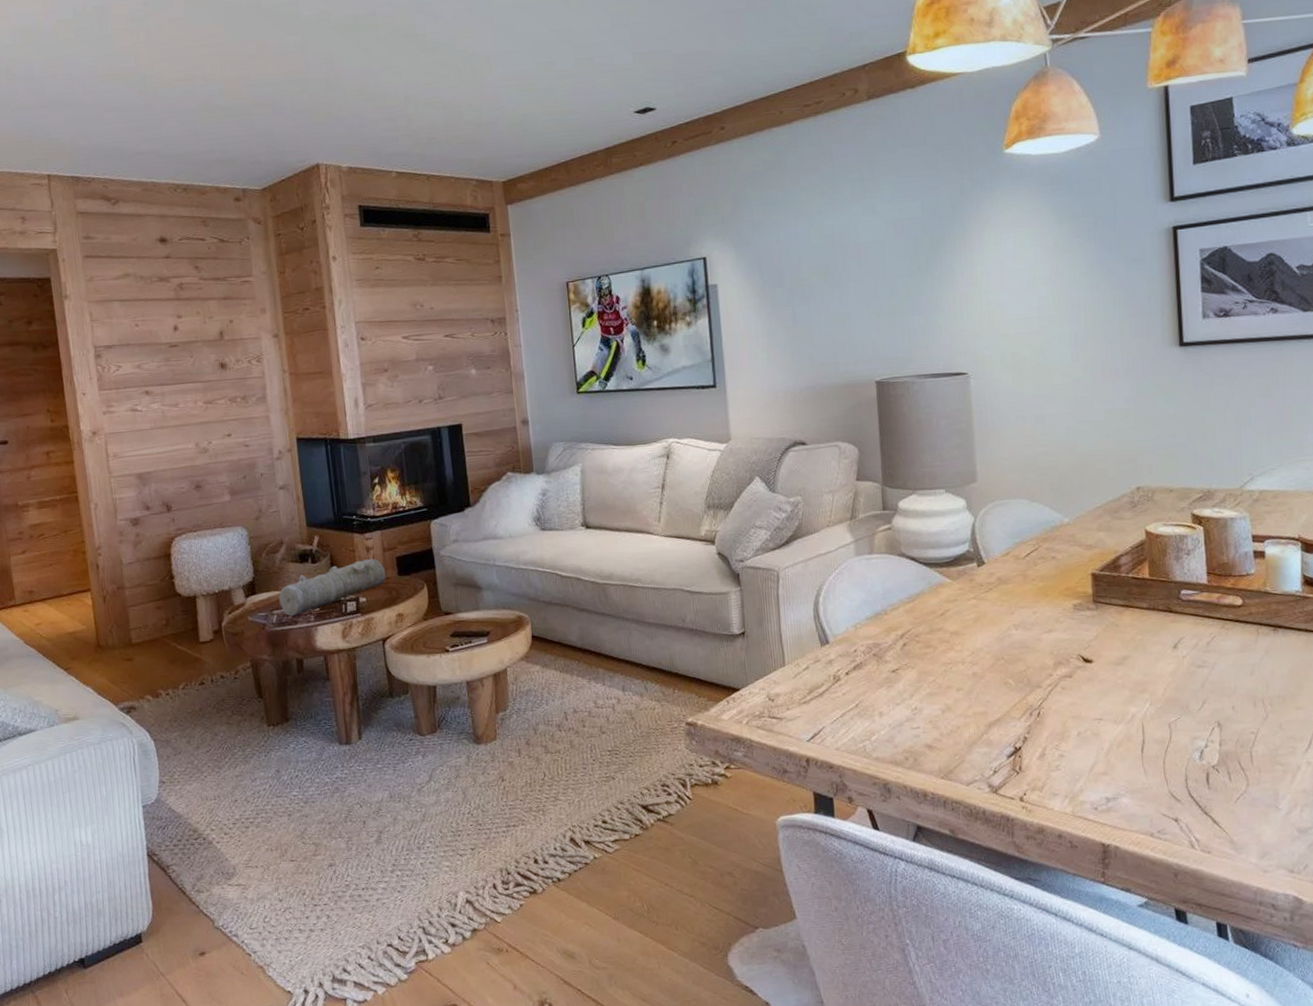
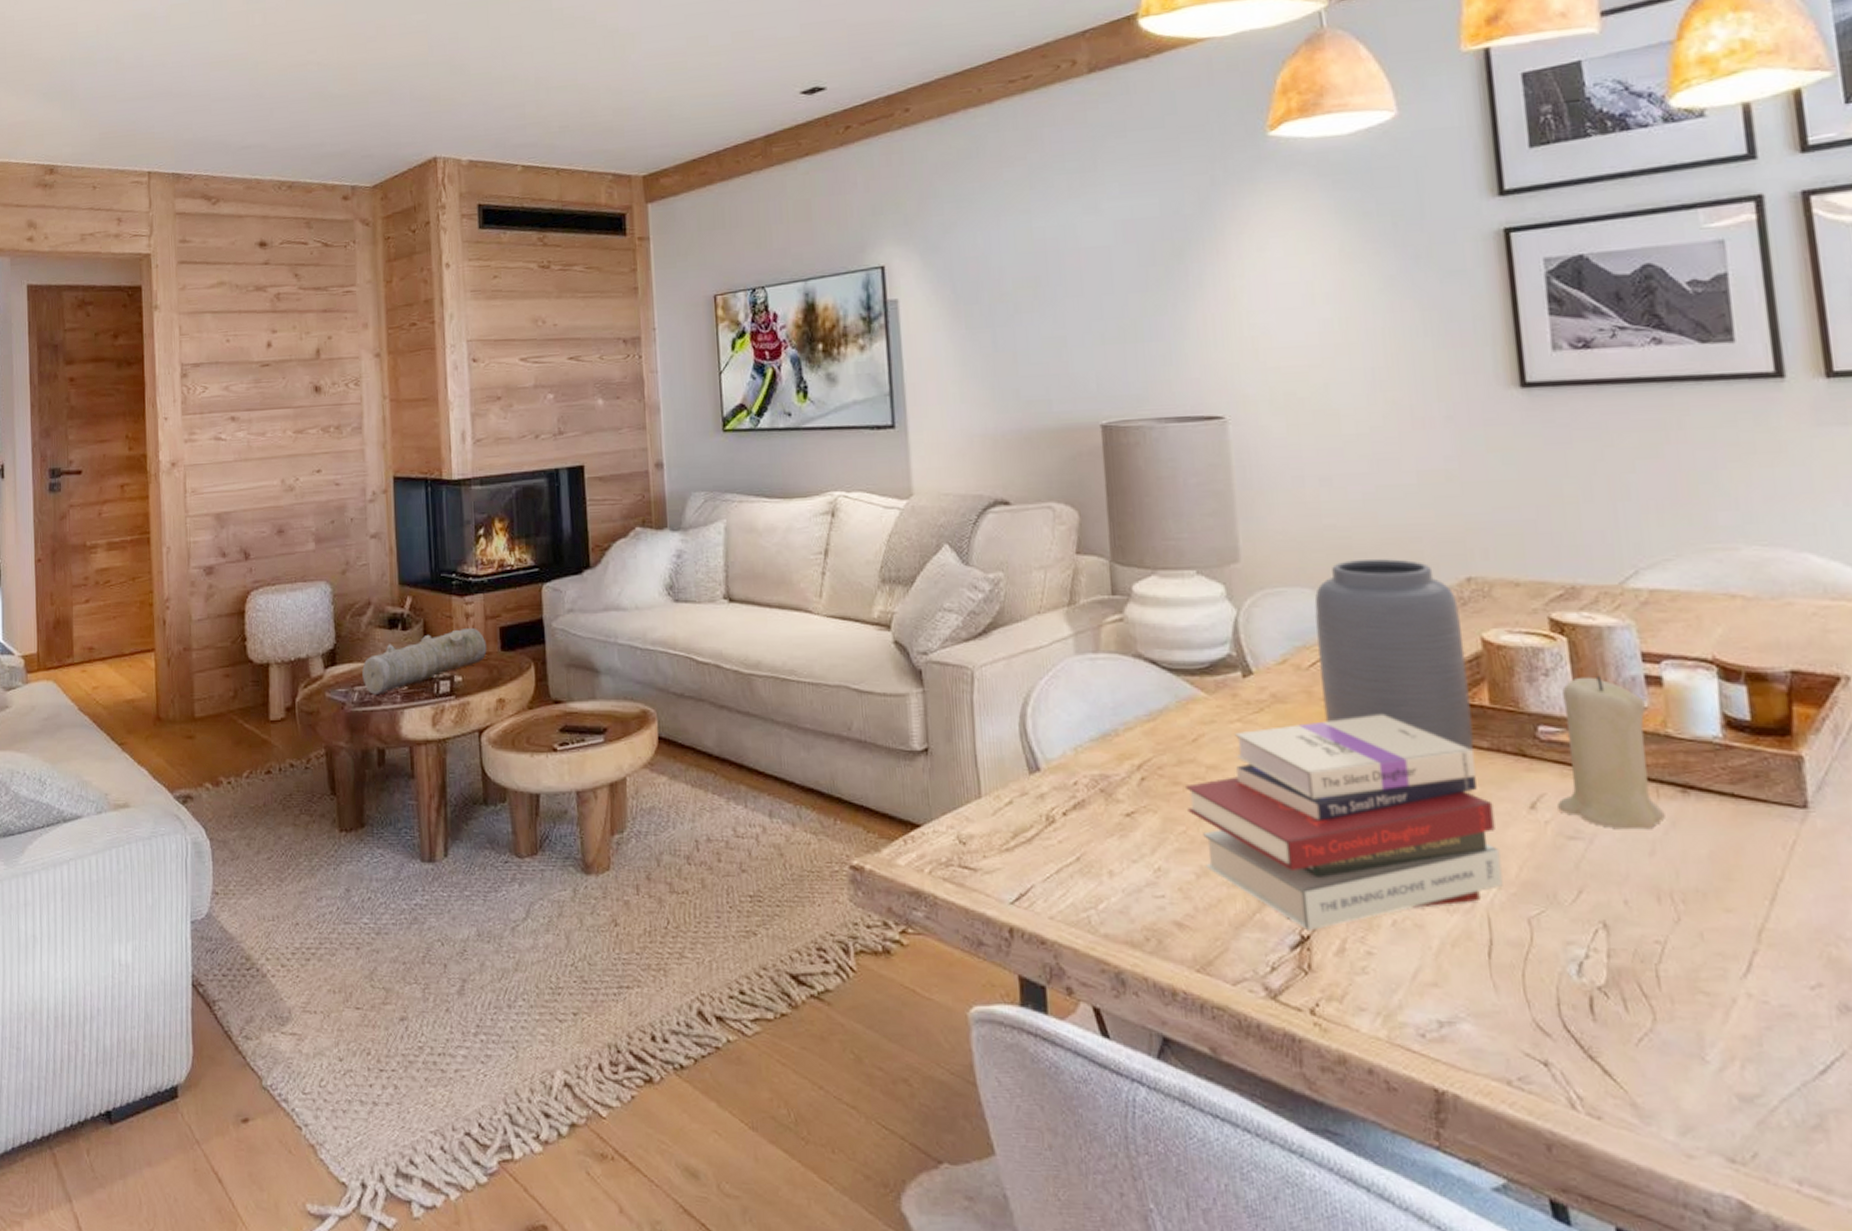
books: none [935,587,1153,743] -> present [1185,713,1503,930]
vase: none [1030,475,1138,610] -> present [1314,559,1475,750]
candle: none [1192,553,1262,659] -> present [1557,676,1665,830]

